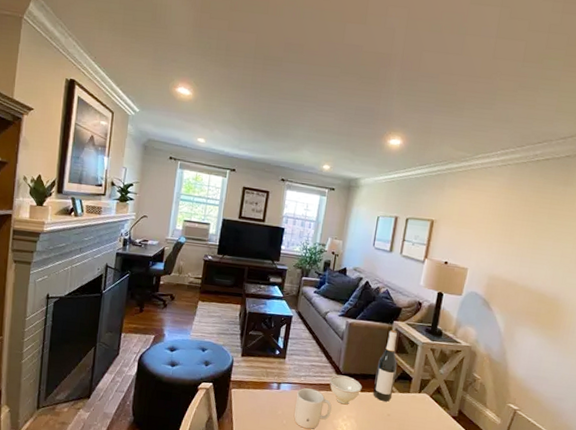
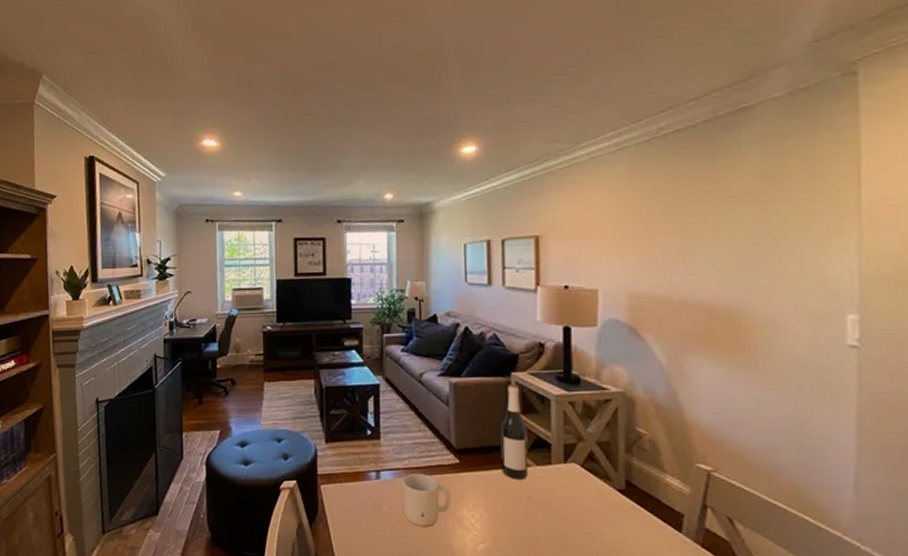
bowl: present [329,374,362,405] -> none [441,451,486,490]

